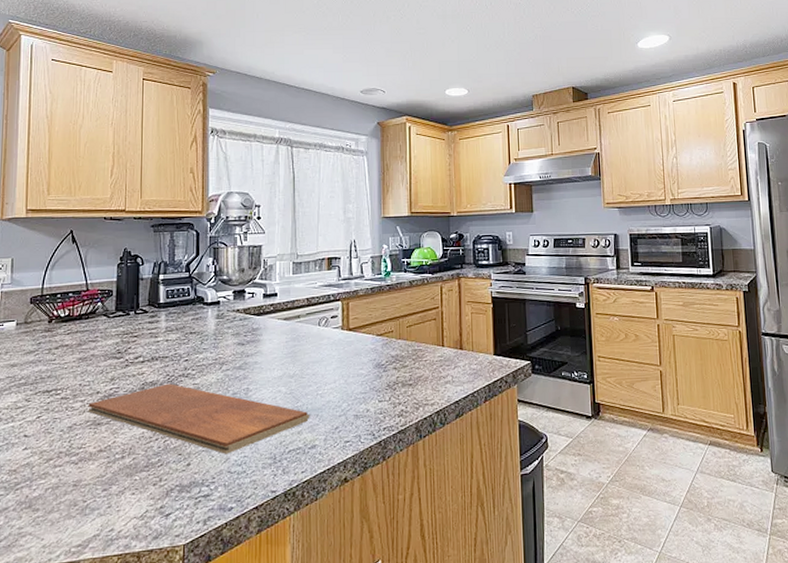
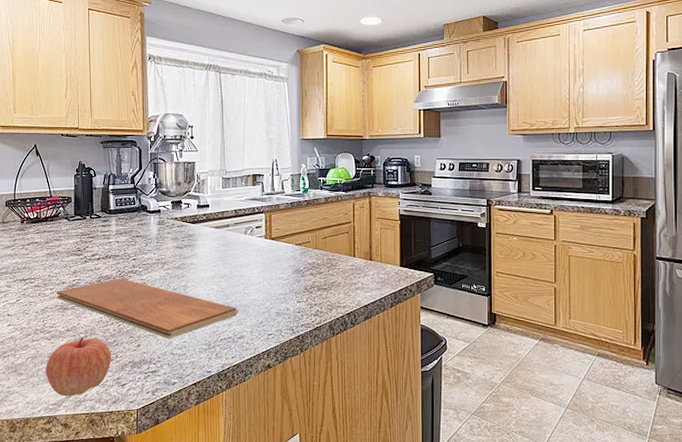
apple: none [69,458,155,535] -> present [45,337,112,396]

